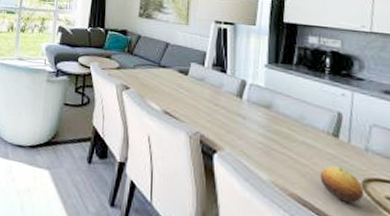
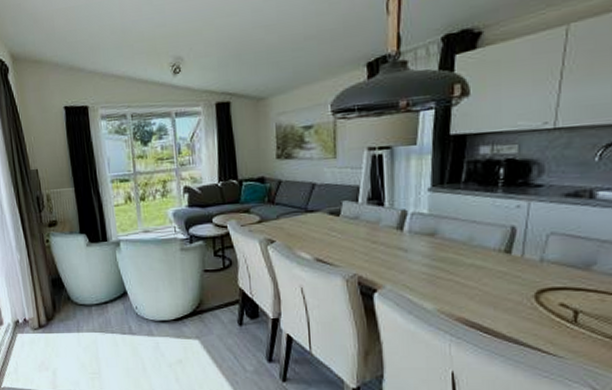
fruit: present [320,165,365,203] -> none [489,282,537,316]

